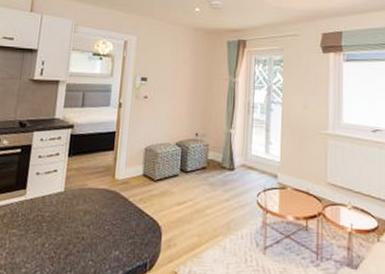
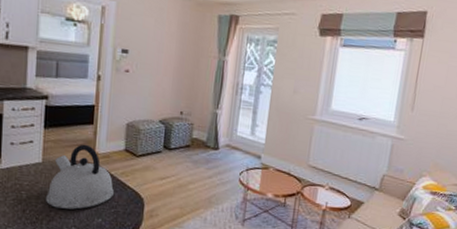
kettle: none [64,170,132,241] -> present [45,144,114,210]

